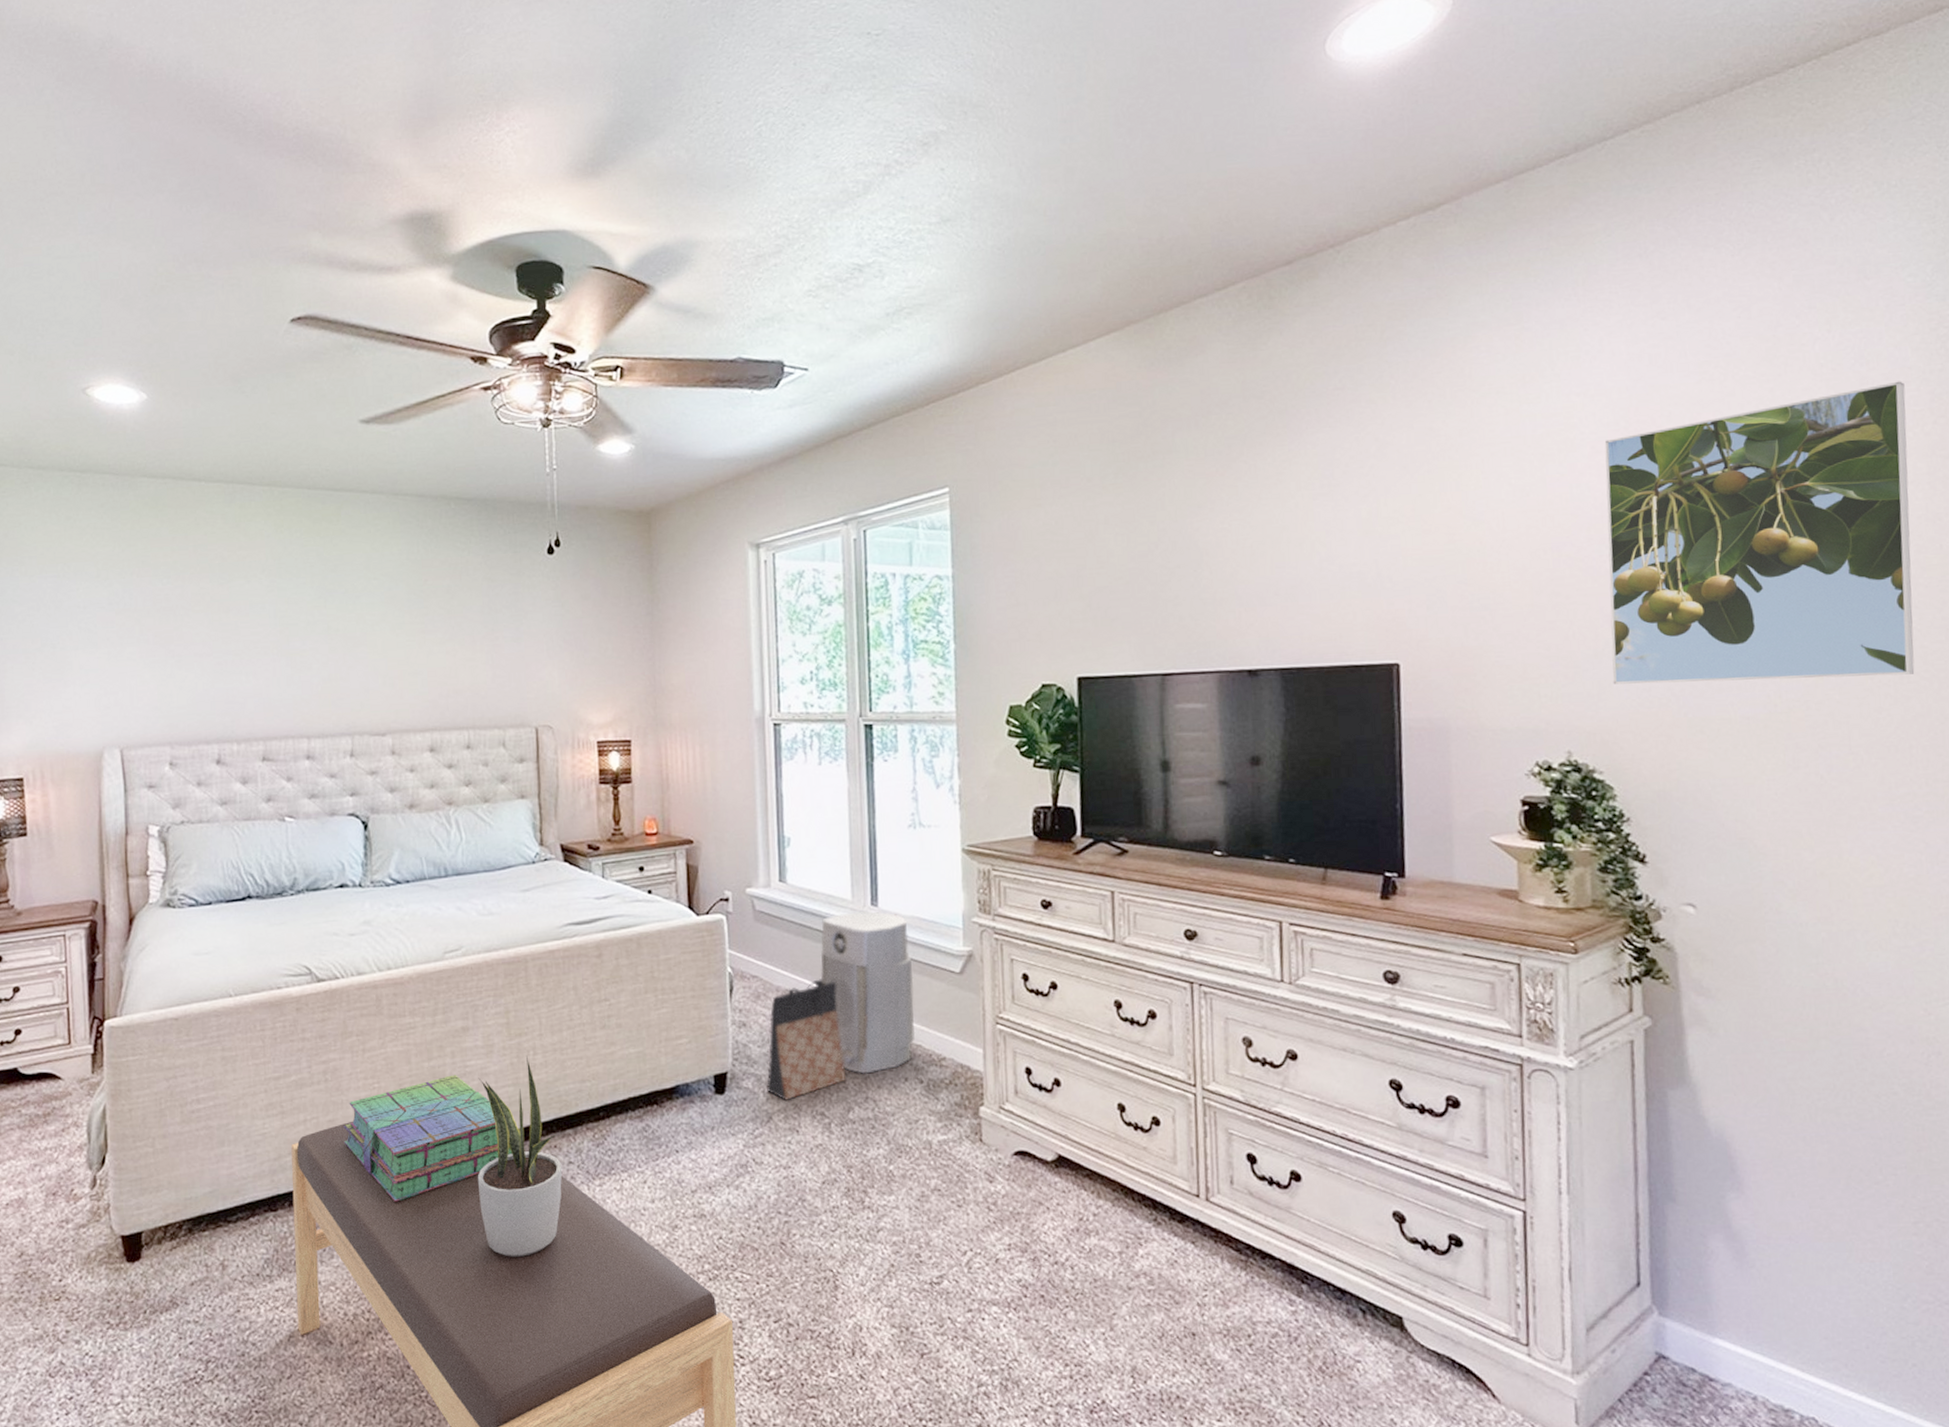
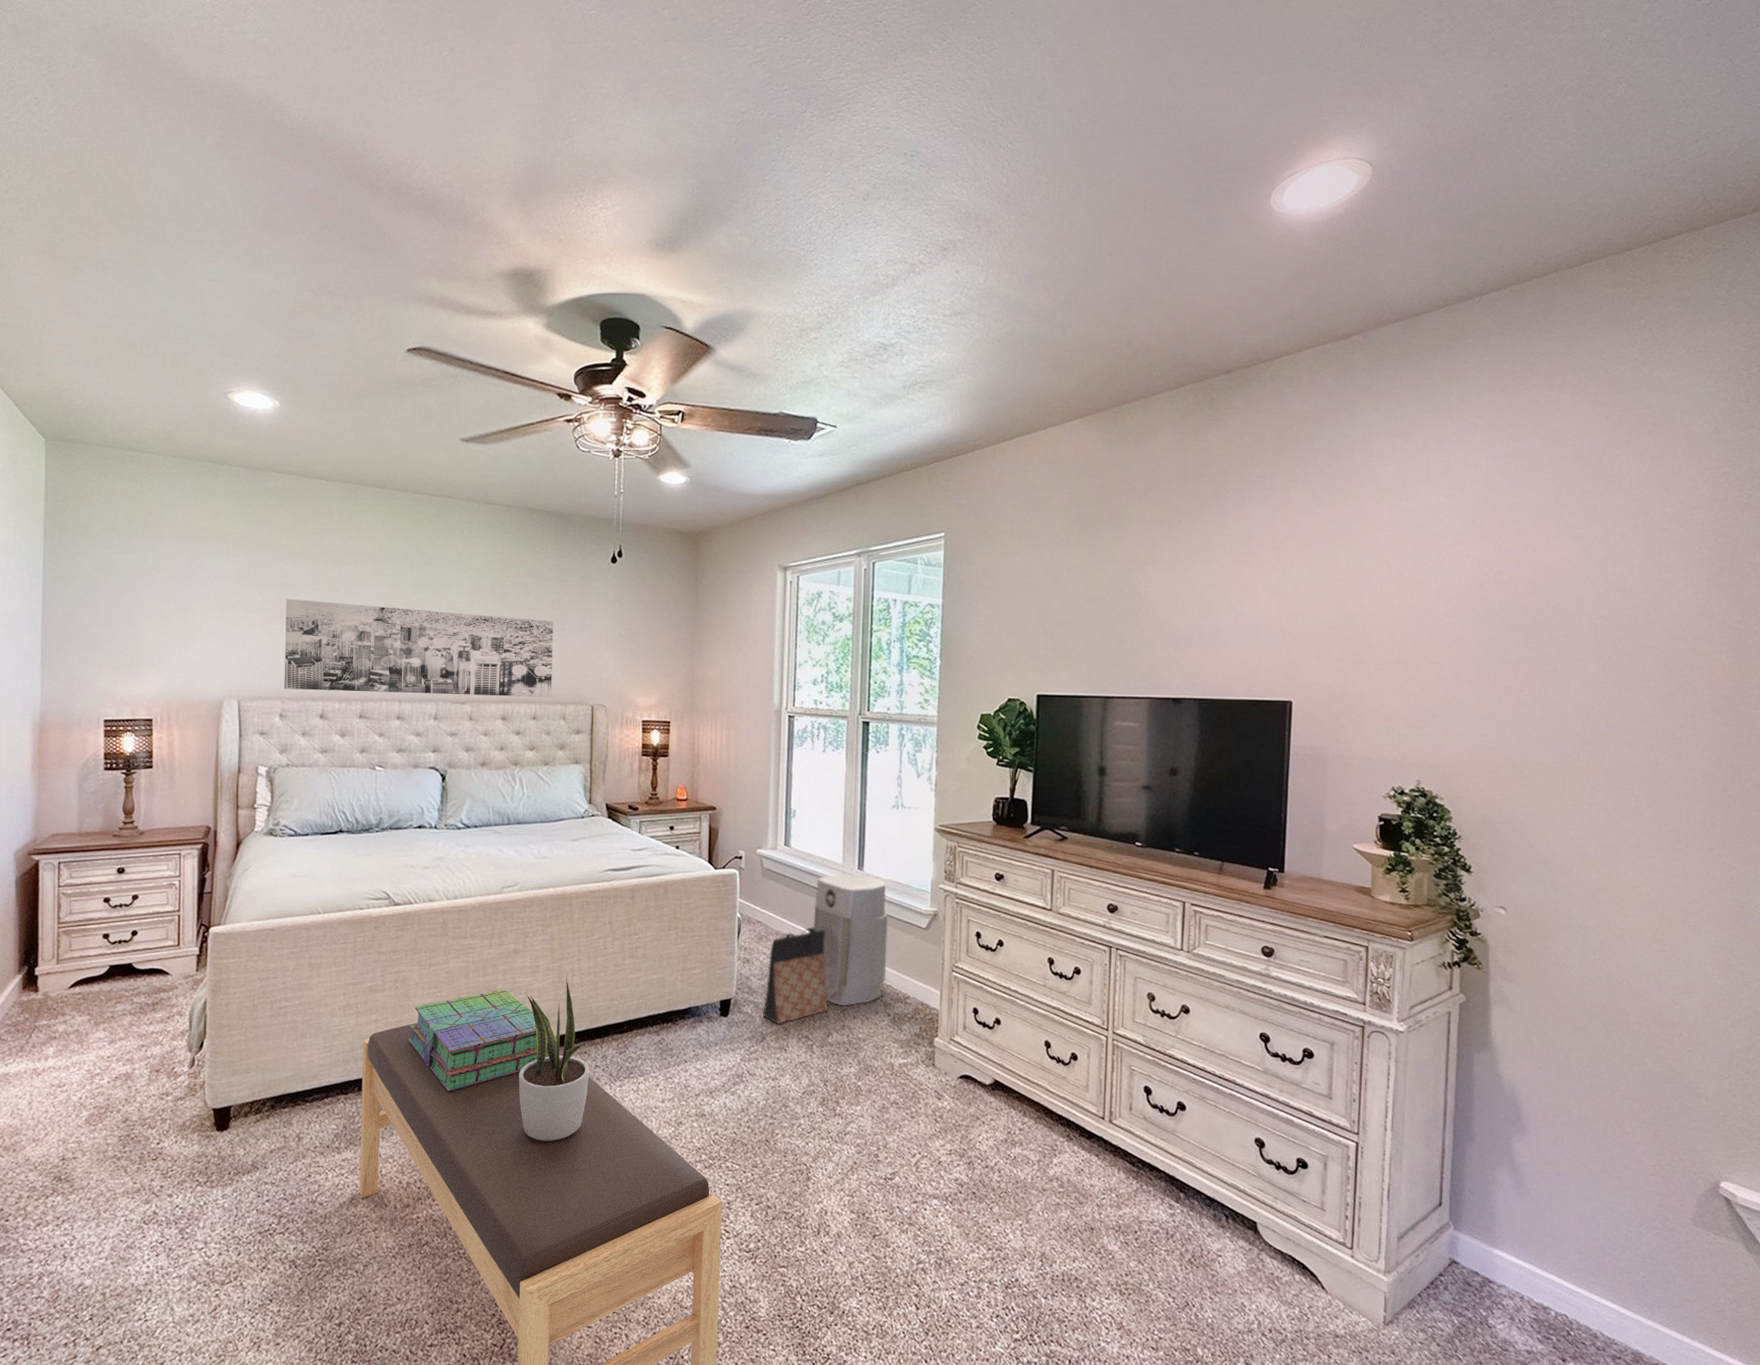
wall art: none [168,624,487,732] -> present [284,598,554,698]
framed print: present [1604,381,1915,685] -> none [1456,505,1695,737]

